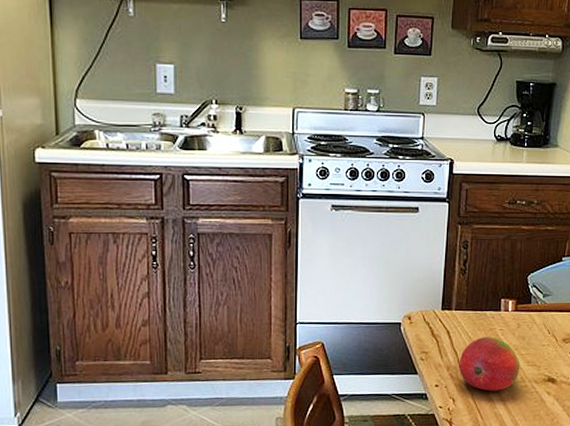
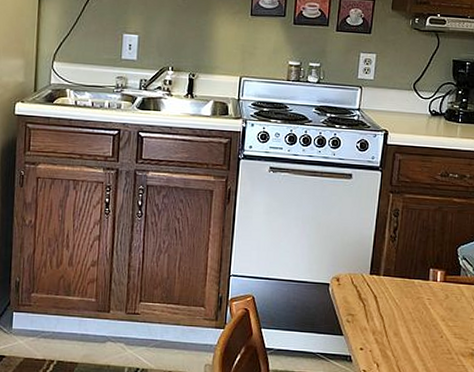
fruit: present [459,337,520,391] -> none [384,305,447,361]

